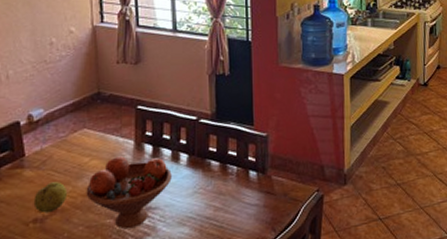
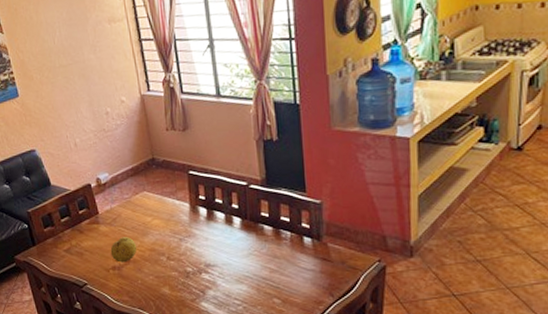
fruit bowl: present [86,156,172,229] -> none [152,217,227,282]

